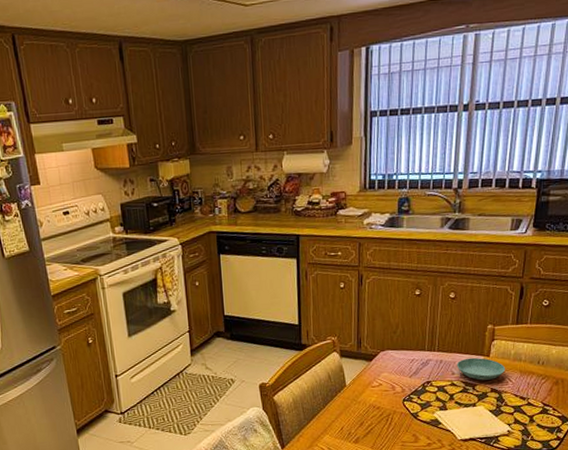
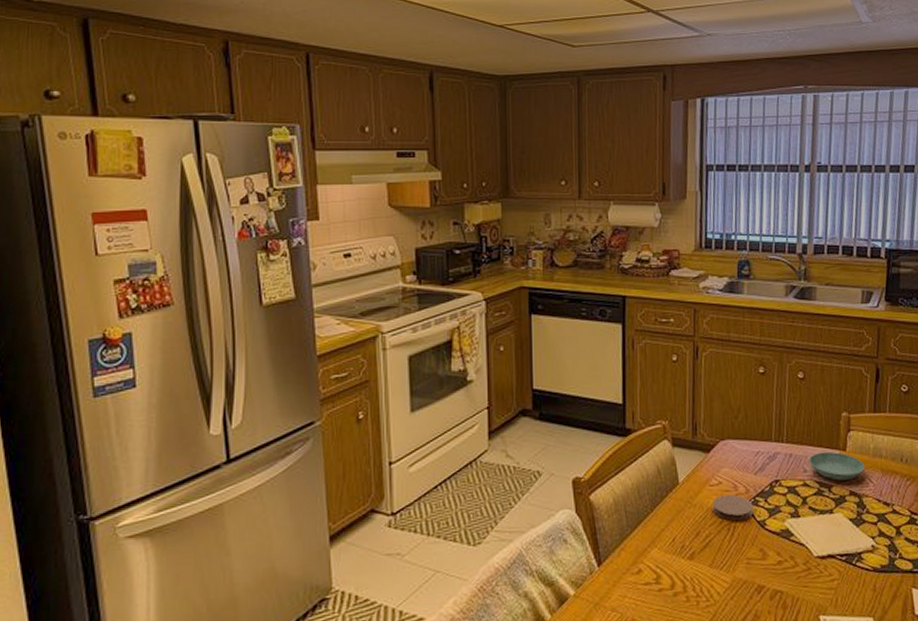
coaster: none [374,393,408,414] -> present [713,494,754,521]

